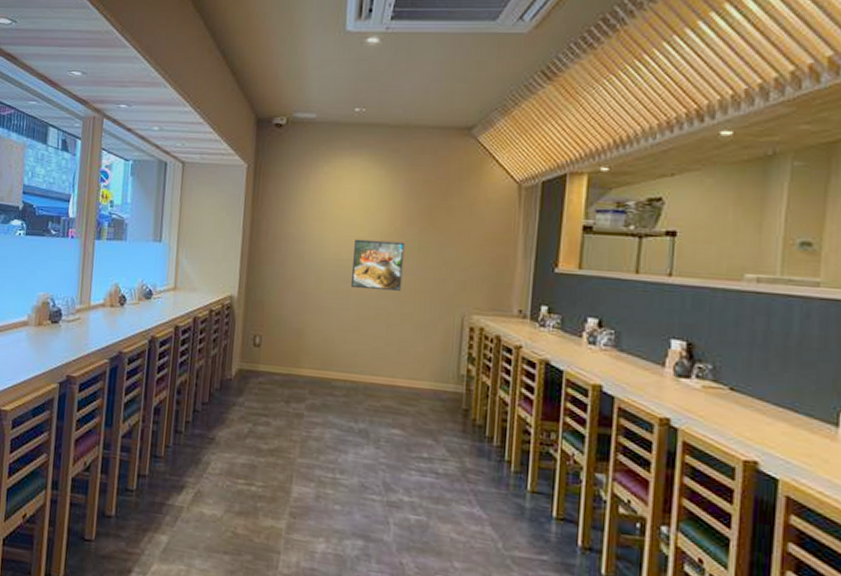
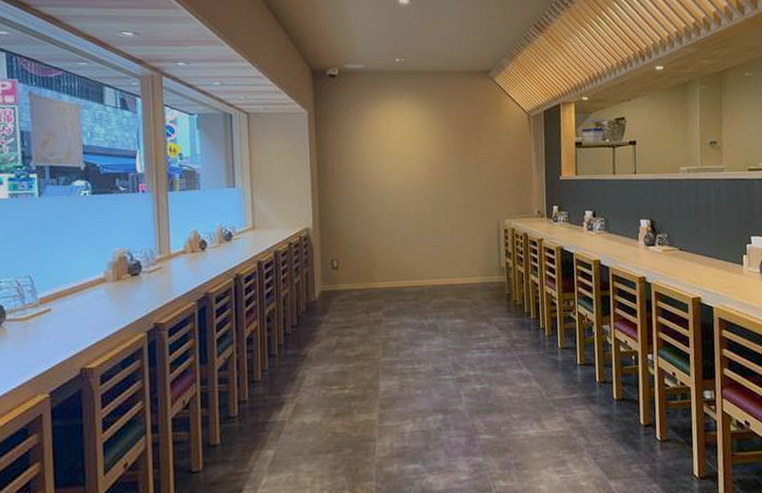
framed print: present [351,239,405,292] -> none [408,167,450,208]

